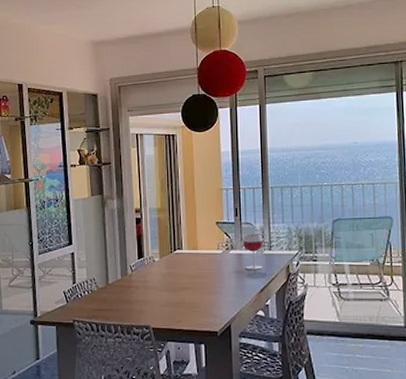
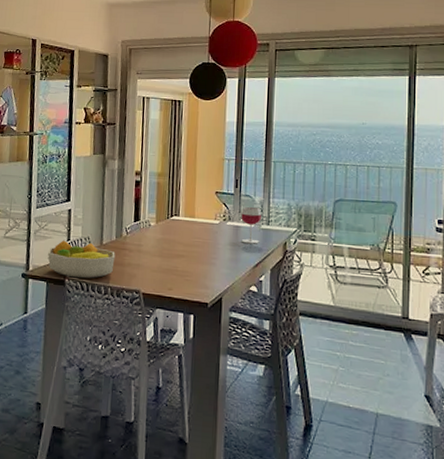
fruit bowl: none [55,283,122,320] -> present [48,240,115,279]

